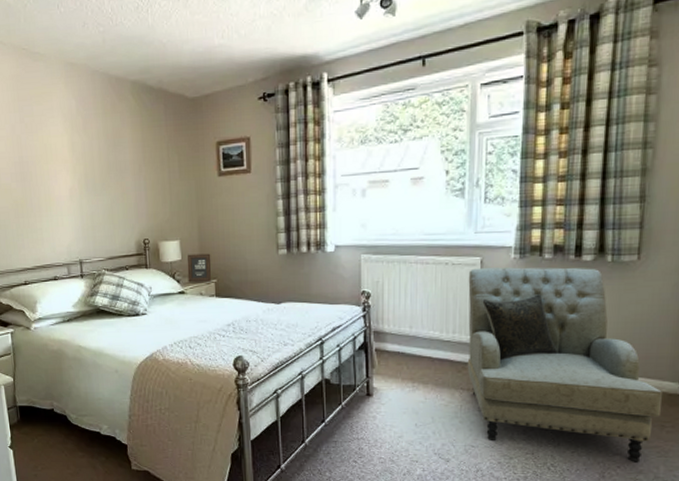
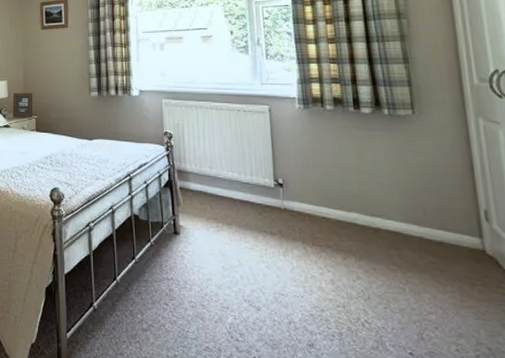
armchair: present [467,267,663,462] -> none [259,116,468,324]

